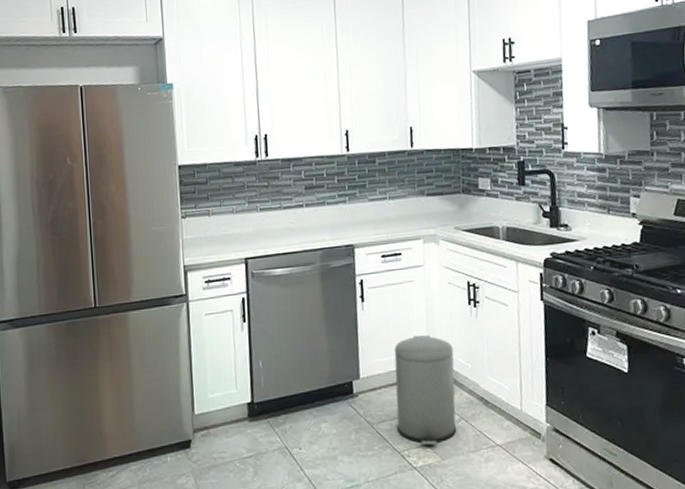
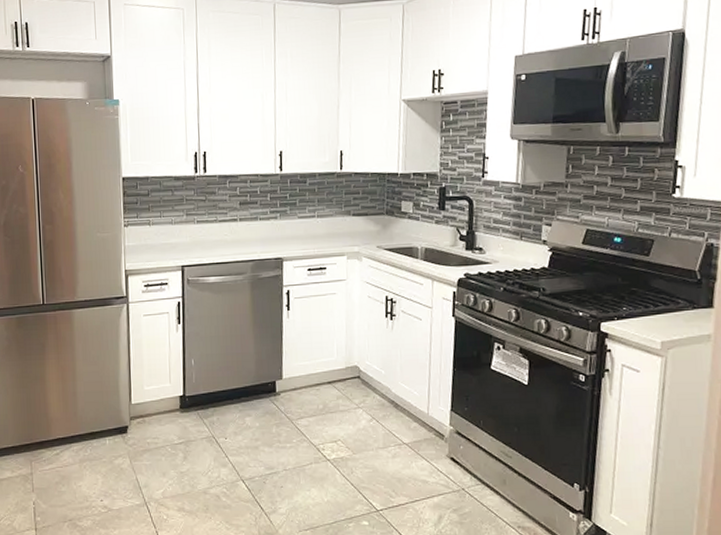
pedal bin: present [393,335,457,445] -> none [314,342,370,441]

